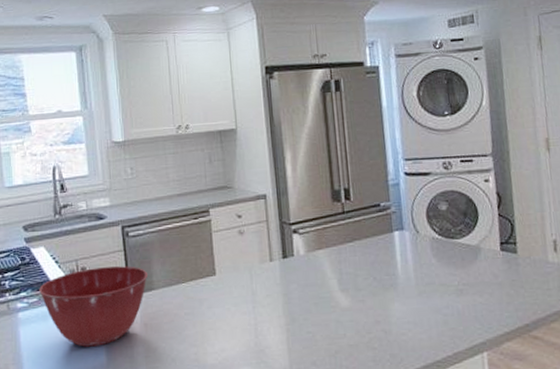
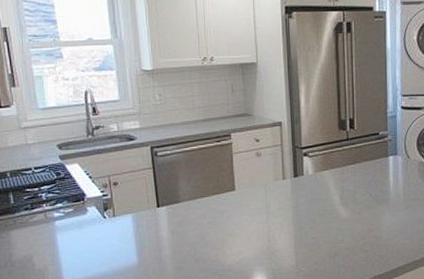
mixing bowl: present [39,266,147,347] -> none [74,181,174,250]

